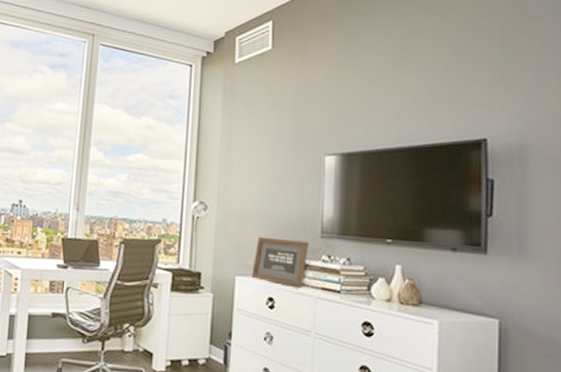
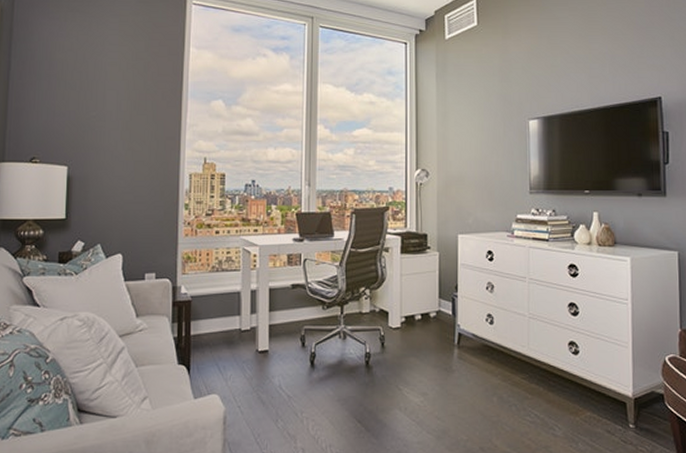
picture frame: present [251,236,309,289] -> none [472,197,520,240]

